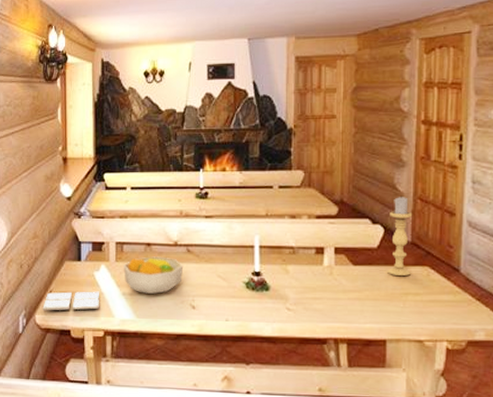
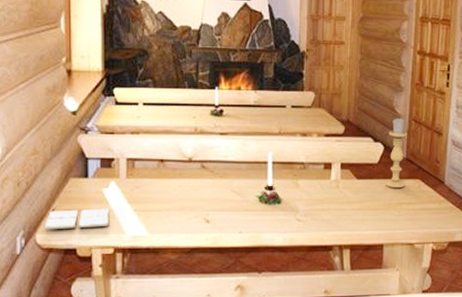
fruit bowl: present [123,256,184,294] -> none [135,172,198,209]

